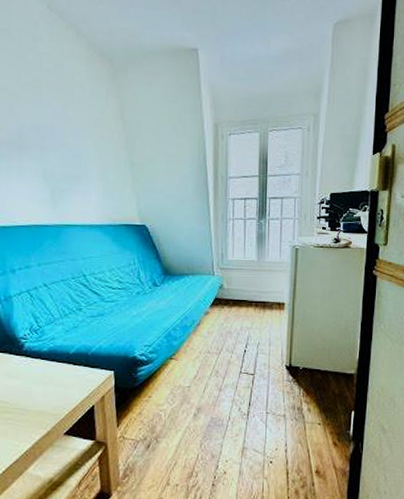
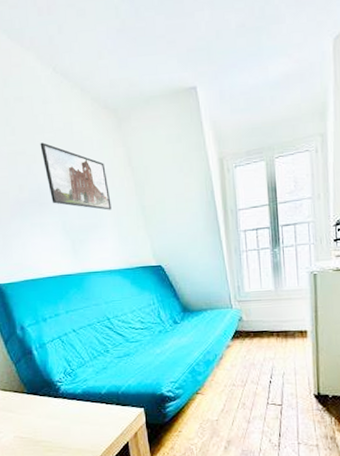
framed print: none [25,81,99,162] -> present [40,142,112,210]

